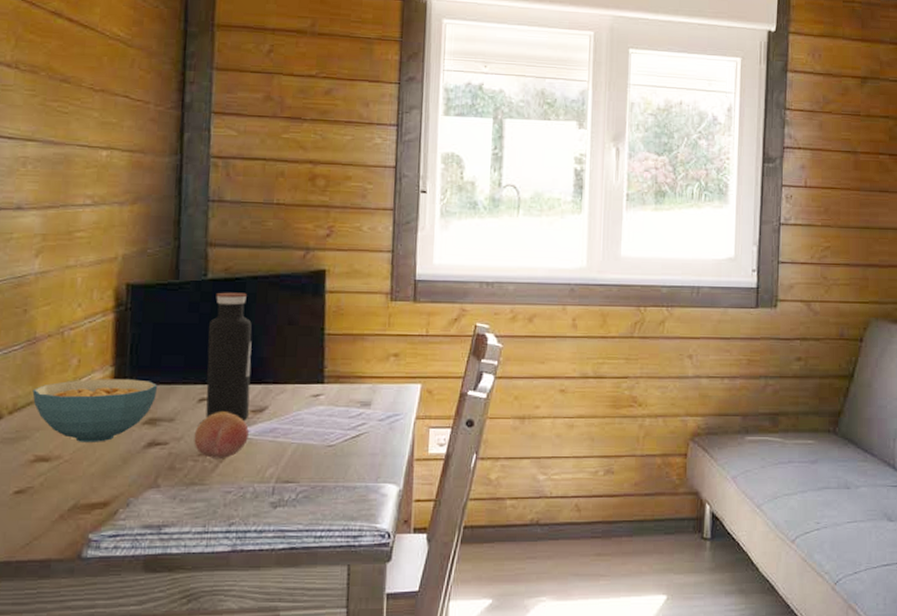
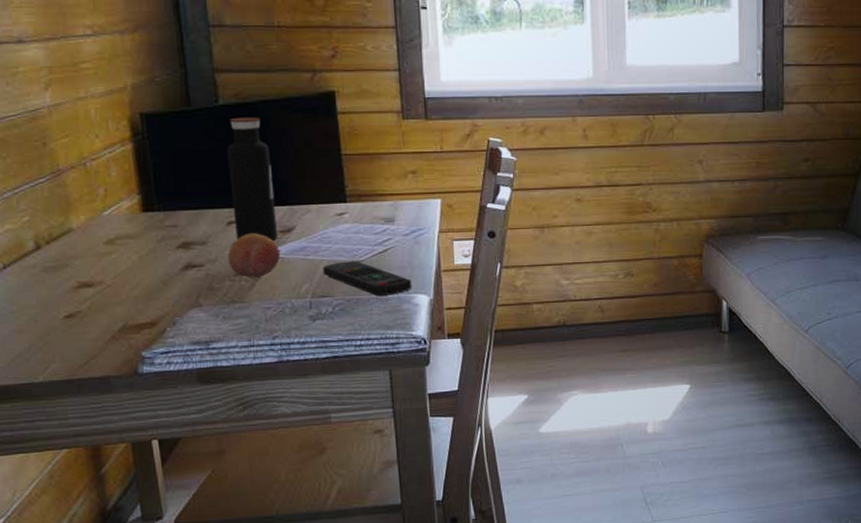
cereal bowl: present [32,379,158,442] -> none [65,206,186,268]
remote control: none [290,445,382,484] -> present [322,261,412,296]

